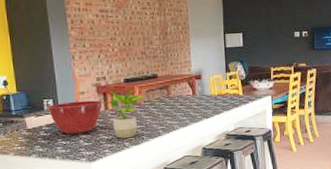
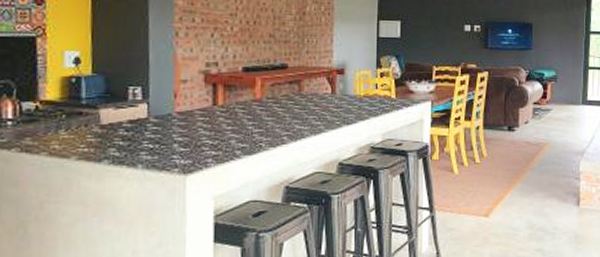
mixing bowl: present [47,100,103,134] -> none [132,92,211,135]
potted plant: present [105,87,143,139] -> none [214,79,266,145]

